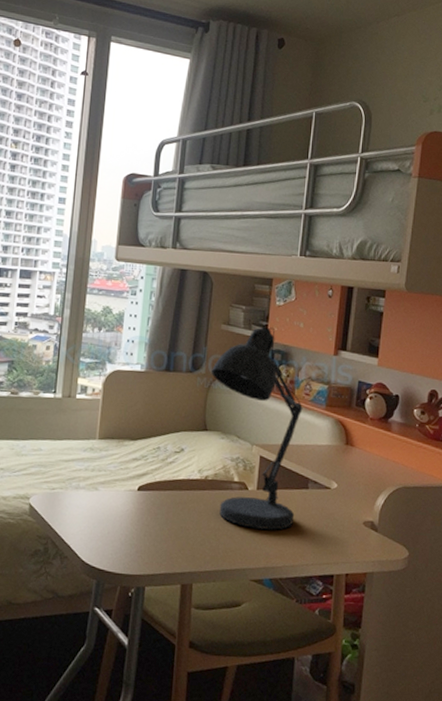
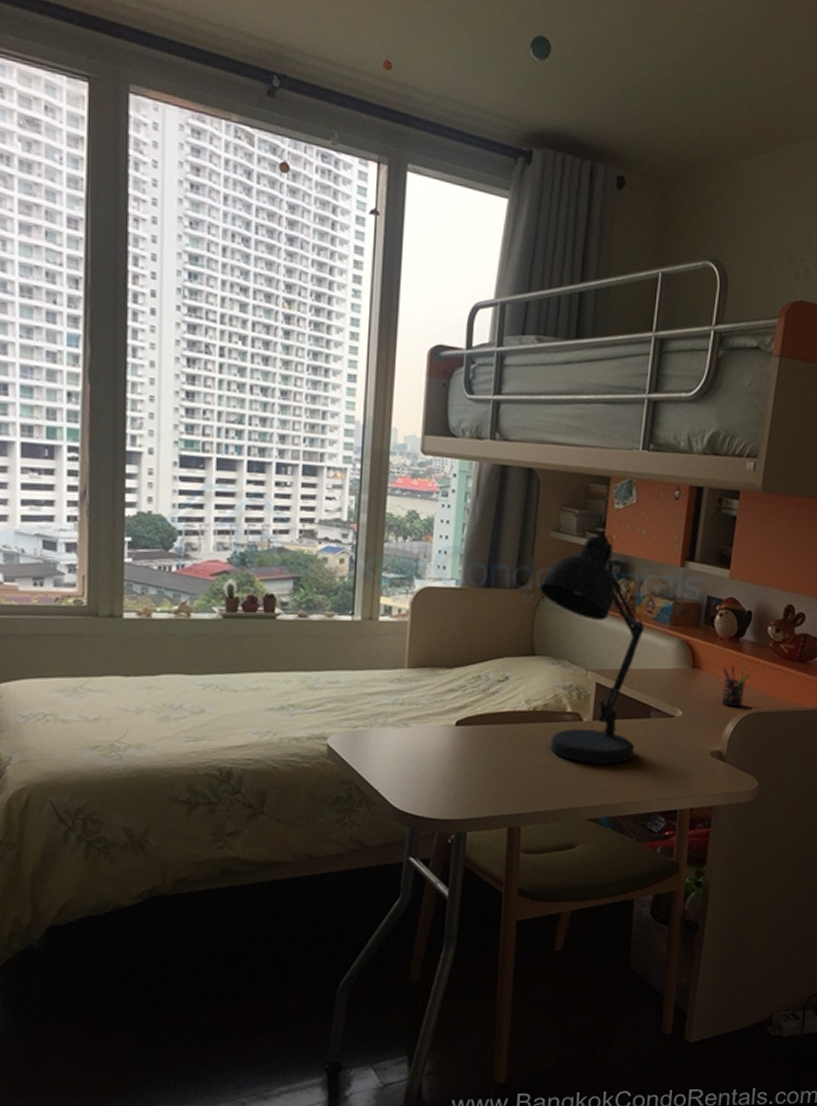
pen holder: none [373,442,400,482] -> present [722,664,752,708]

